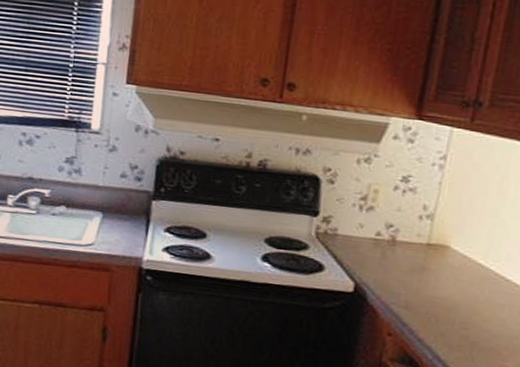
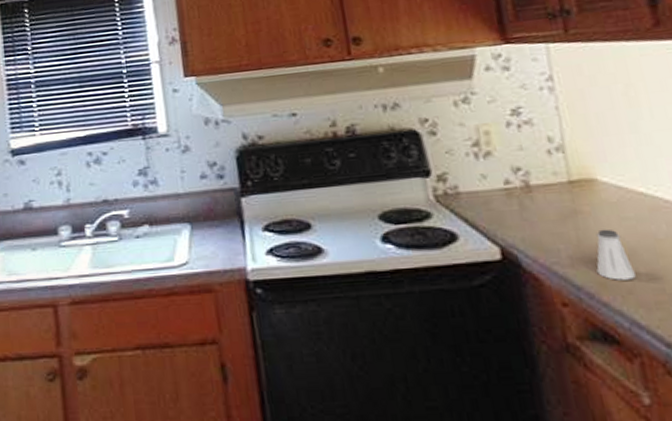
saltshaker: none [423,285,452,326] -> present [596,229,636,281]

